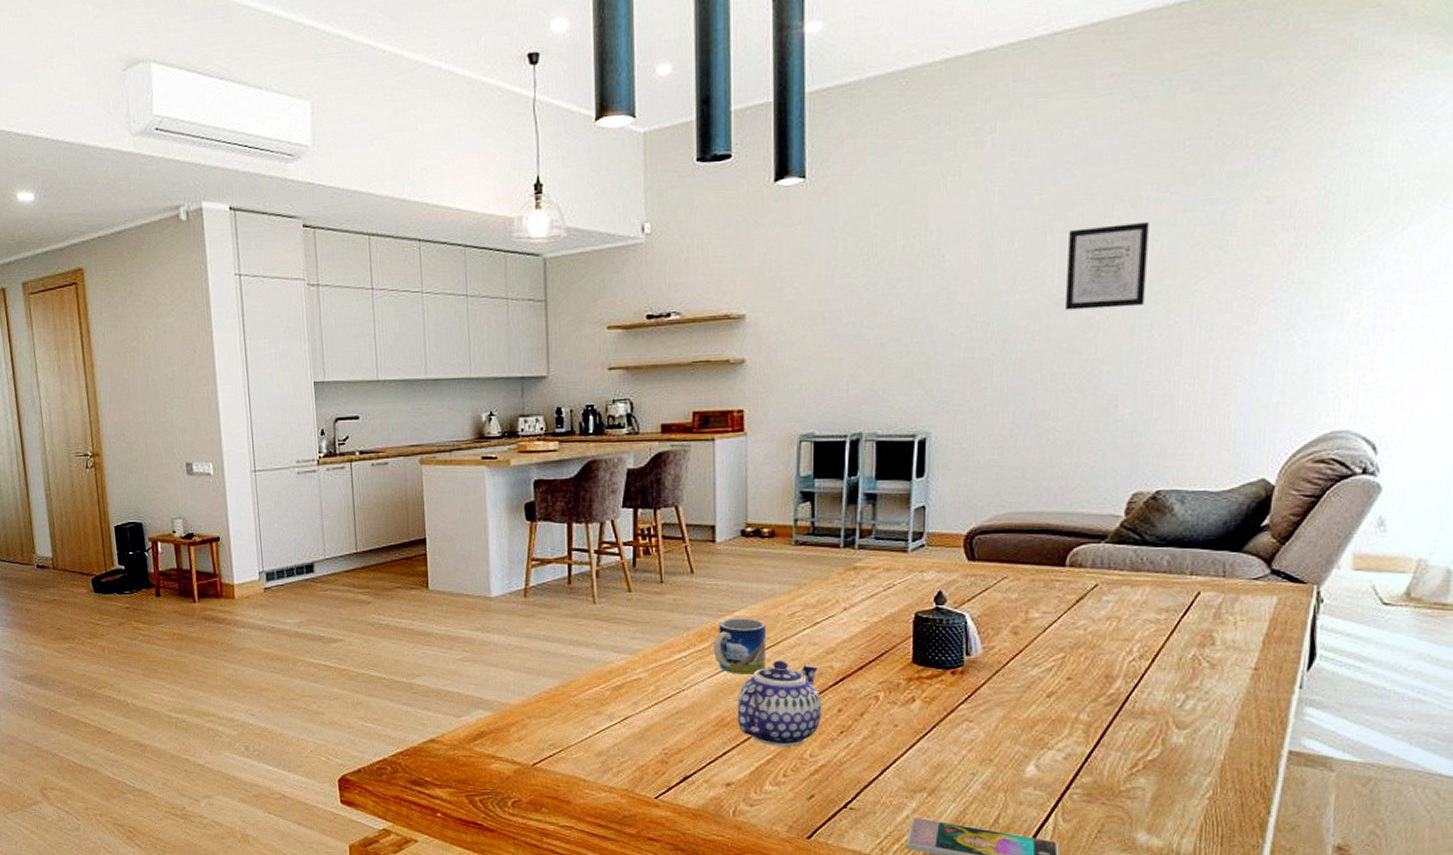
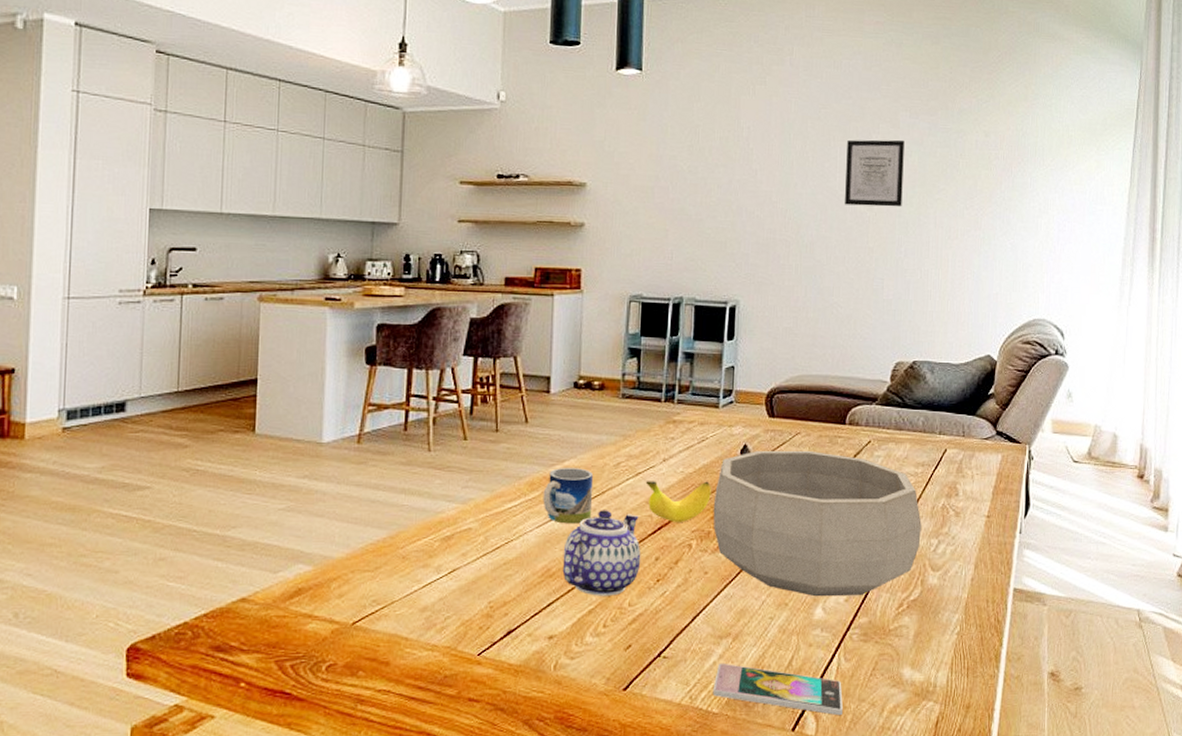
banana: none [824,630,900,673] -> present [645,481,711,522]
decorative bowl: none [902,596,1164,754] -> present [713,450,922,597]

